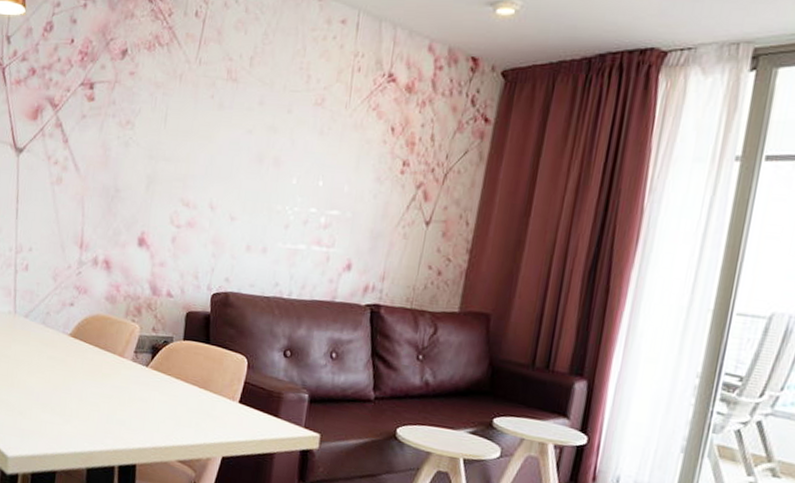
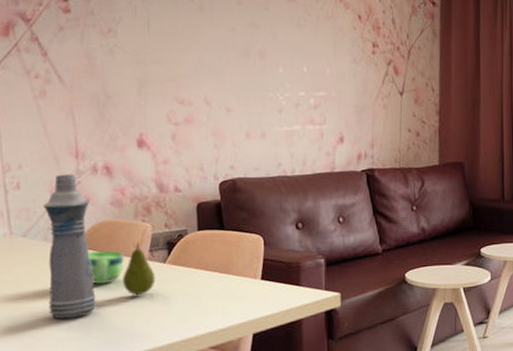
bottle: none [37,262,87,404] -> present [43,174,96,319]
cup: none [78,341,111,377] -> present [88,250,125,285]
fruit: none [106,340,137,395] -> present [123,241,156,296]

